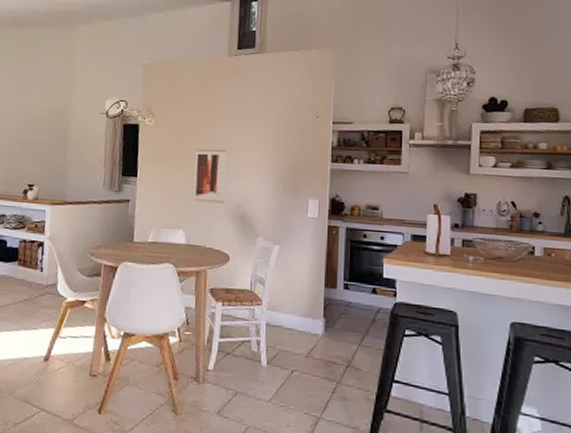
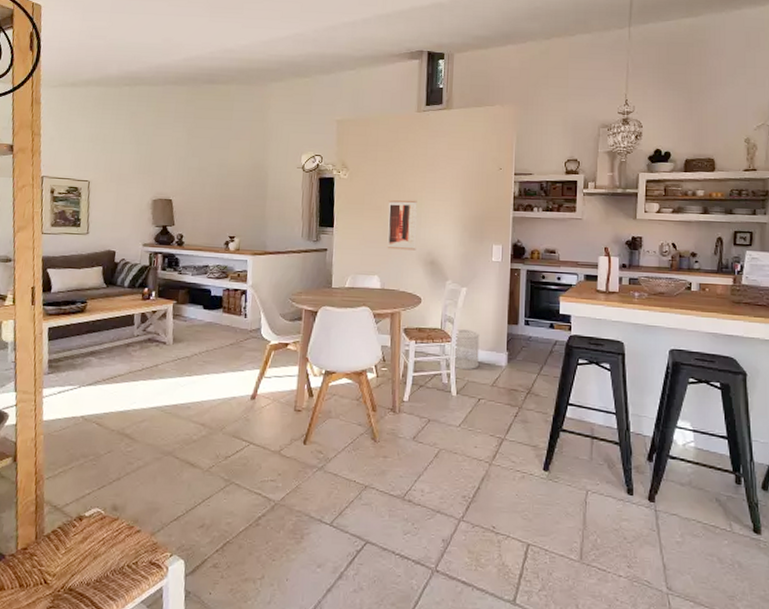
wastebasket: none [262,291,293,338] -> present [452,329,480,370]

